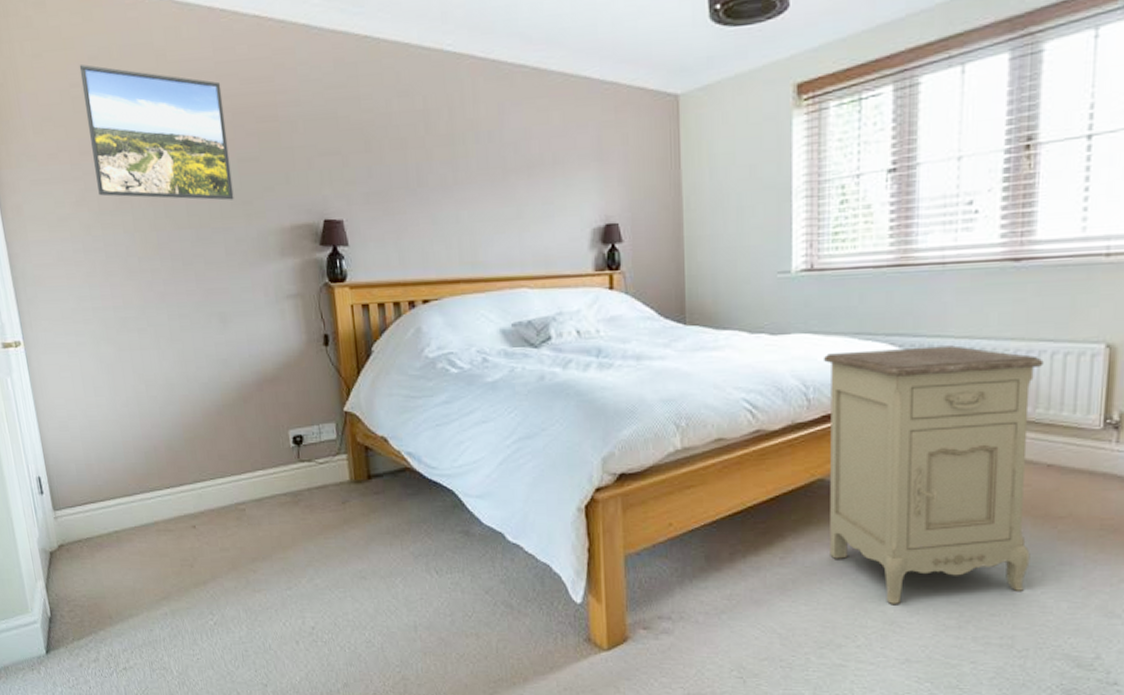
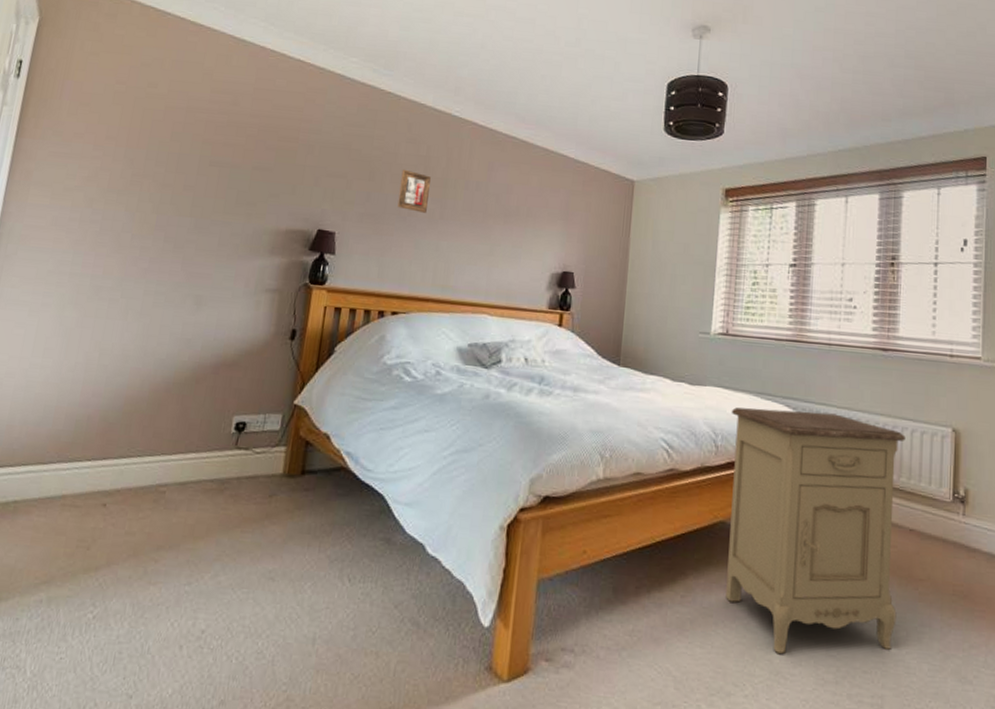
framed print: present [79,64,234,201] -> none [112,68,255,200]
picture frame: none [400,130,437,181] -> present [397,169,431,213]

